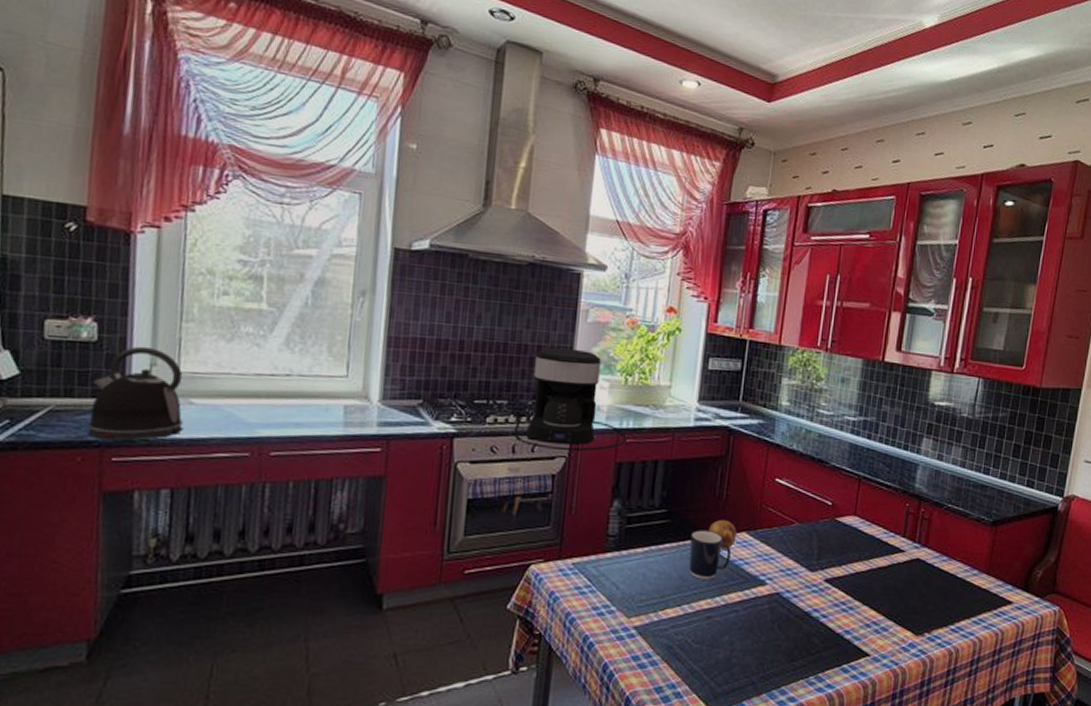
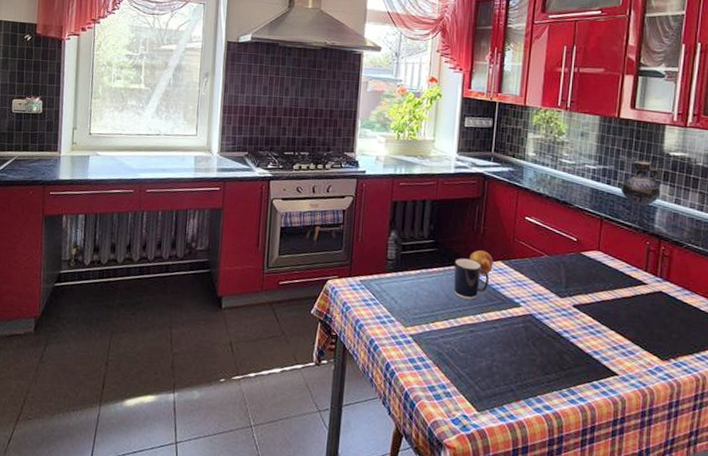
kettle: present [86,346,183,442] -> none [35,116,93,181]
coffee maker: present [514,347,627,452] -> none [314,111,400,192]
ceramic jug: none [881,411,923,464] -> present [621,160,661,207]

